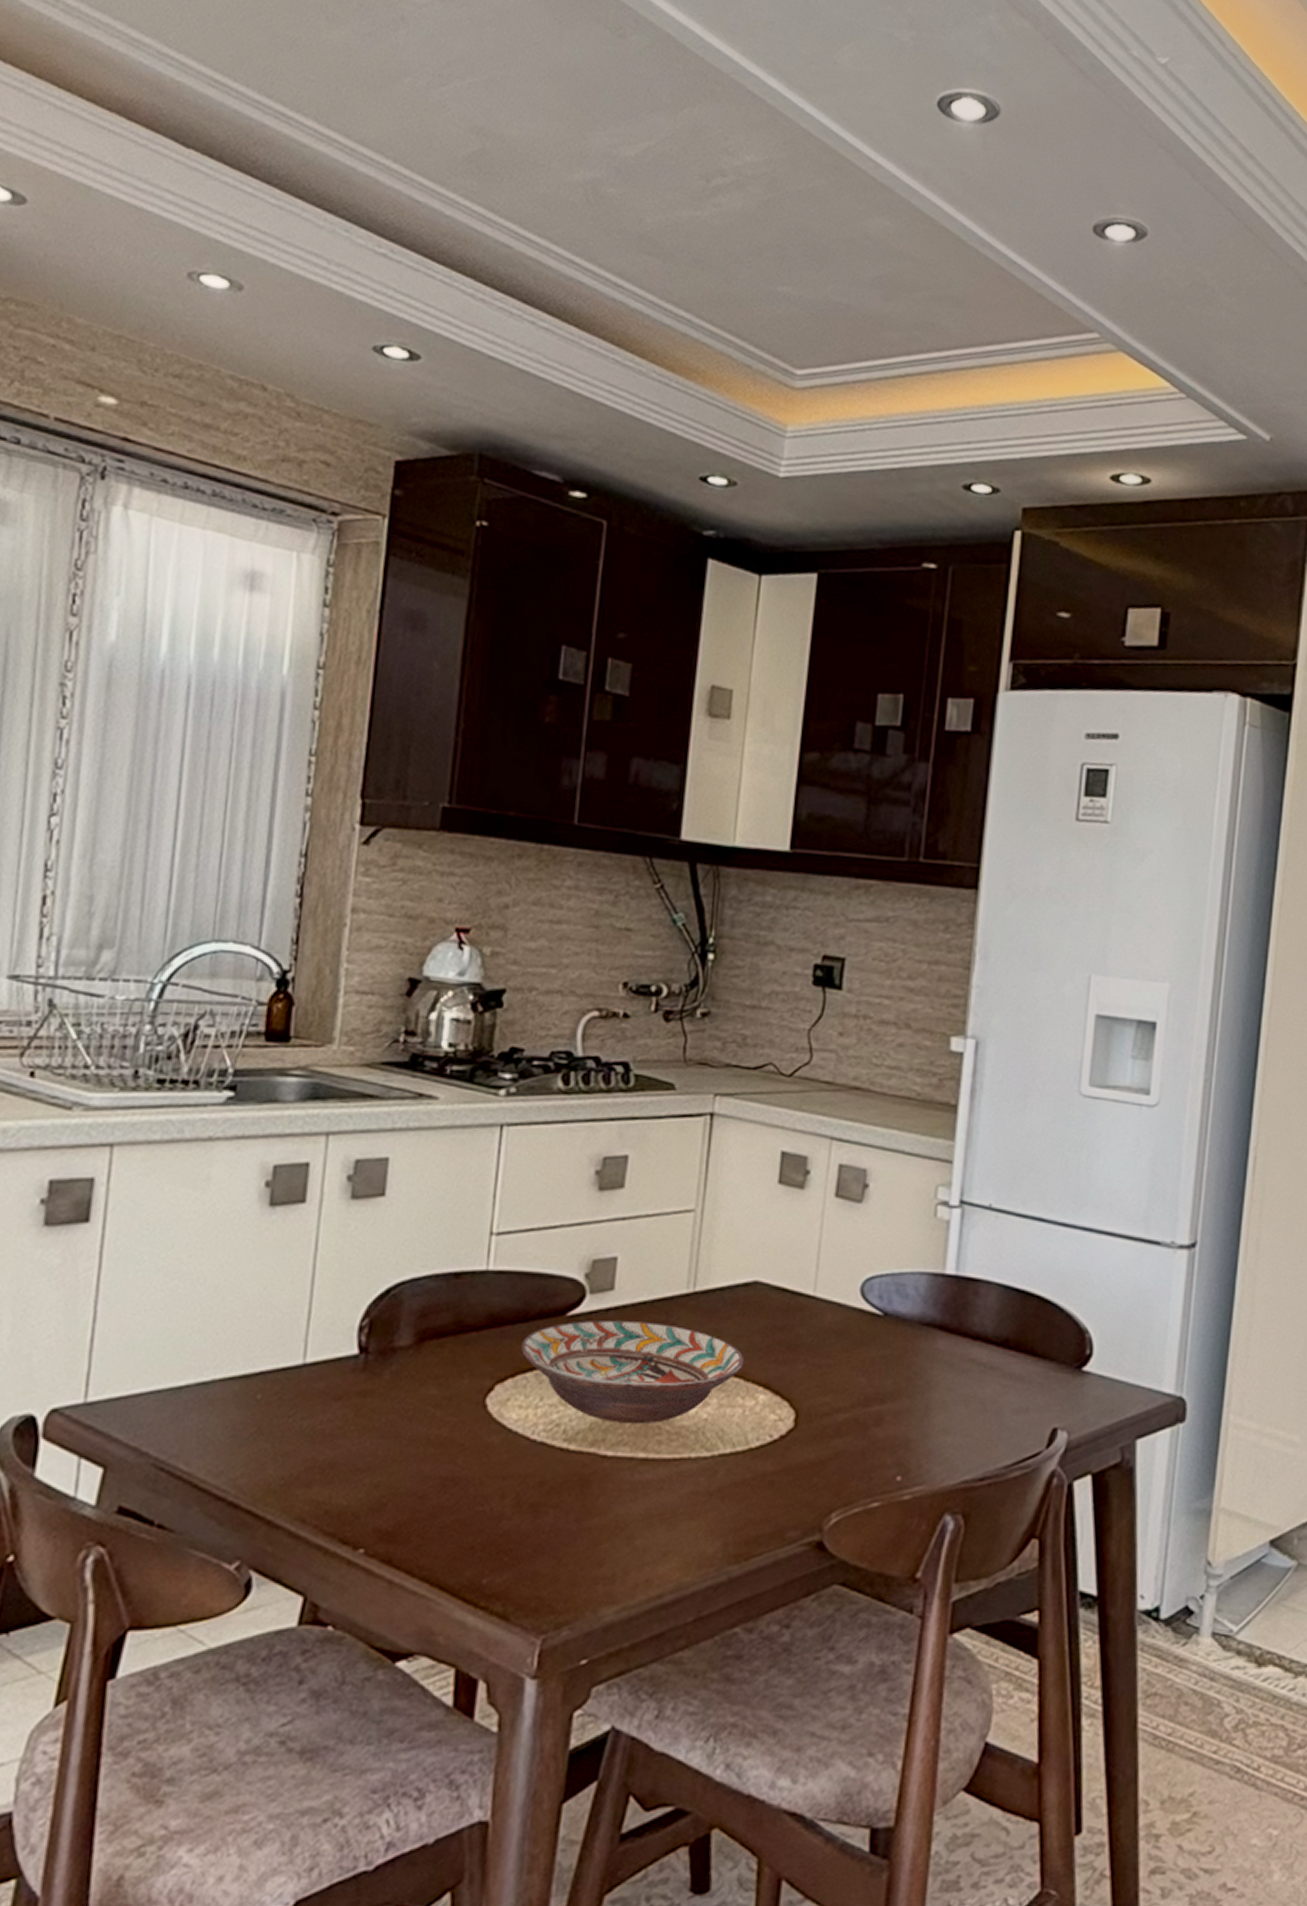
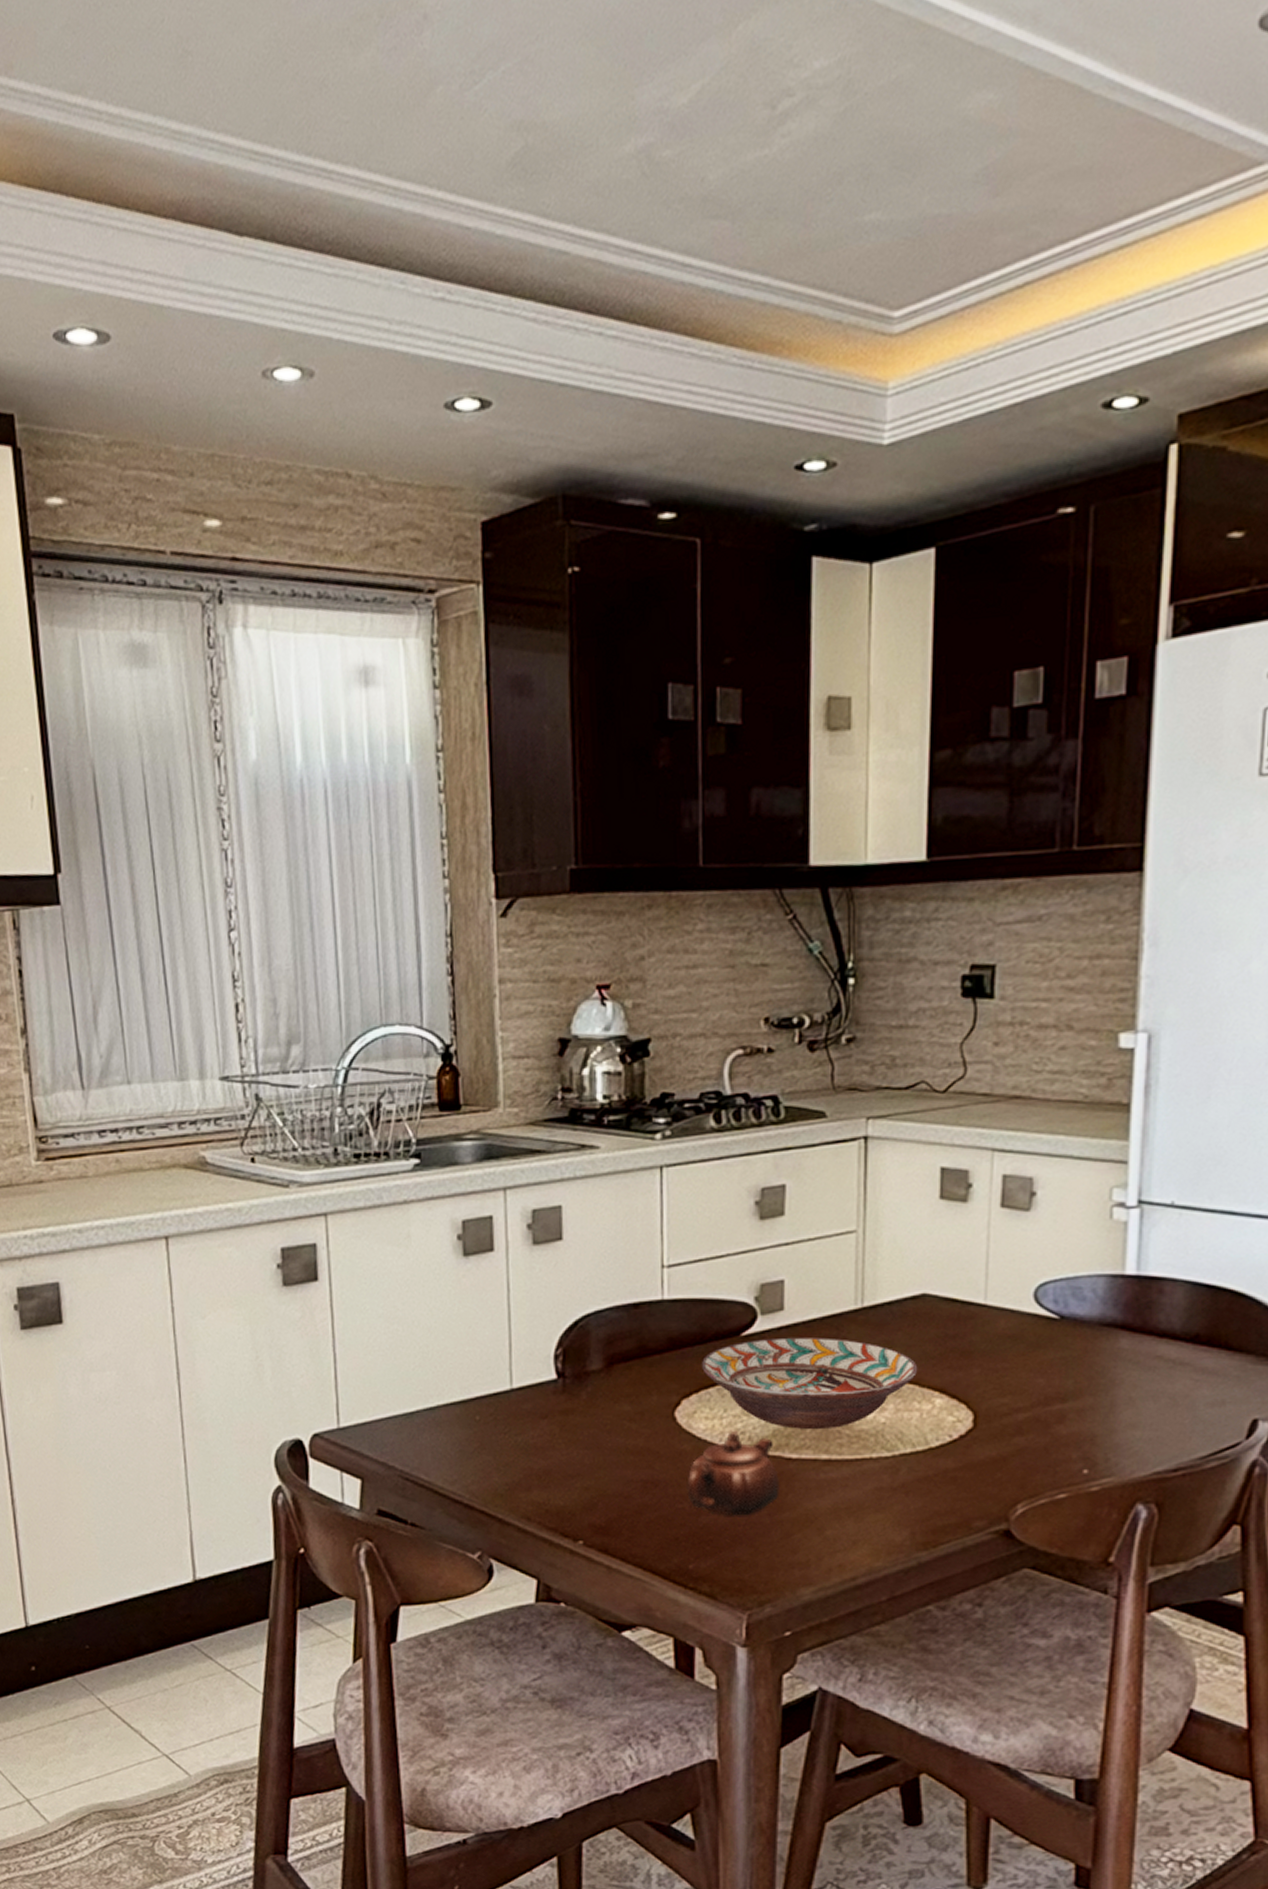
teapot: none [489,1422,592,1521] -> present [687,1430,779,1516]

